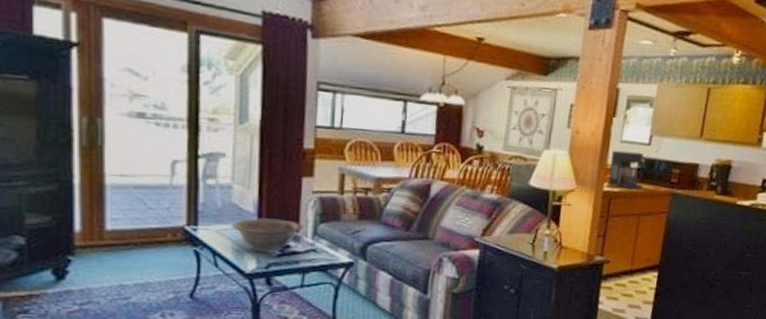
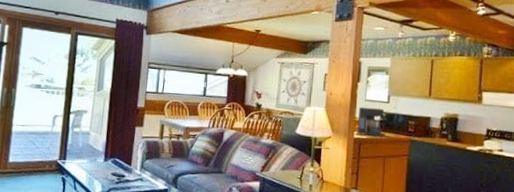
decorative bowl: present [232,218,303,253] -> none [88,155,135,181]

